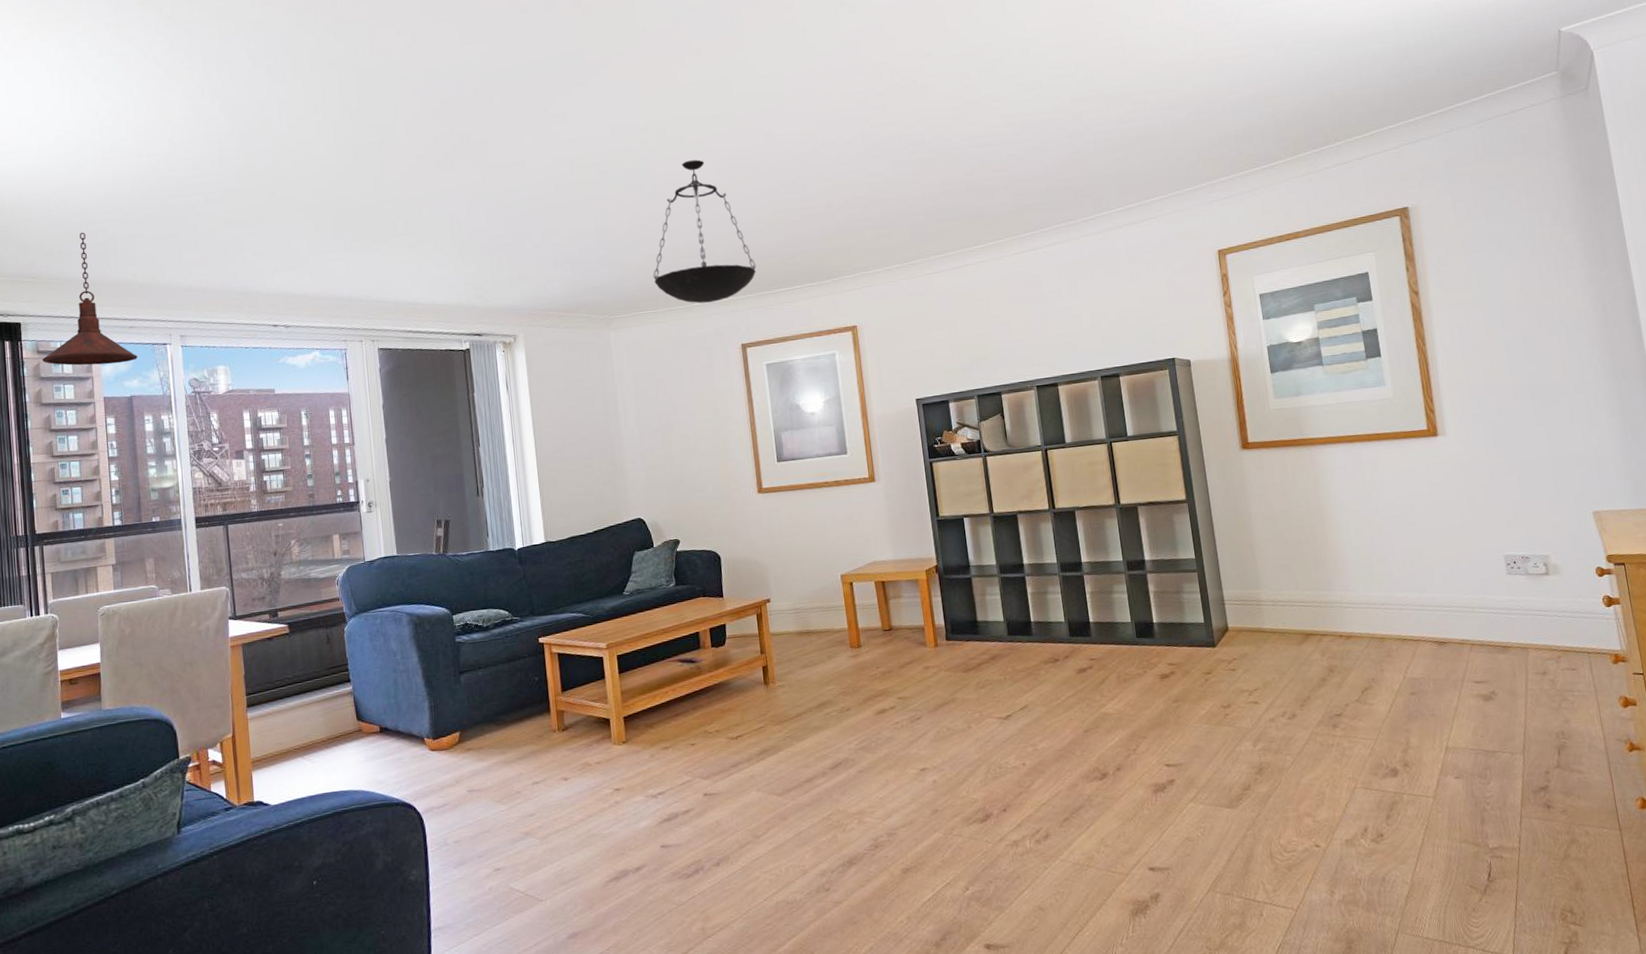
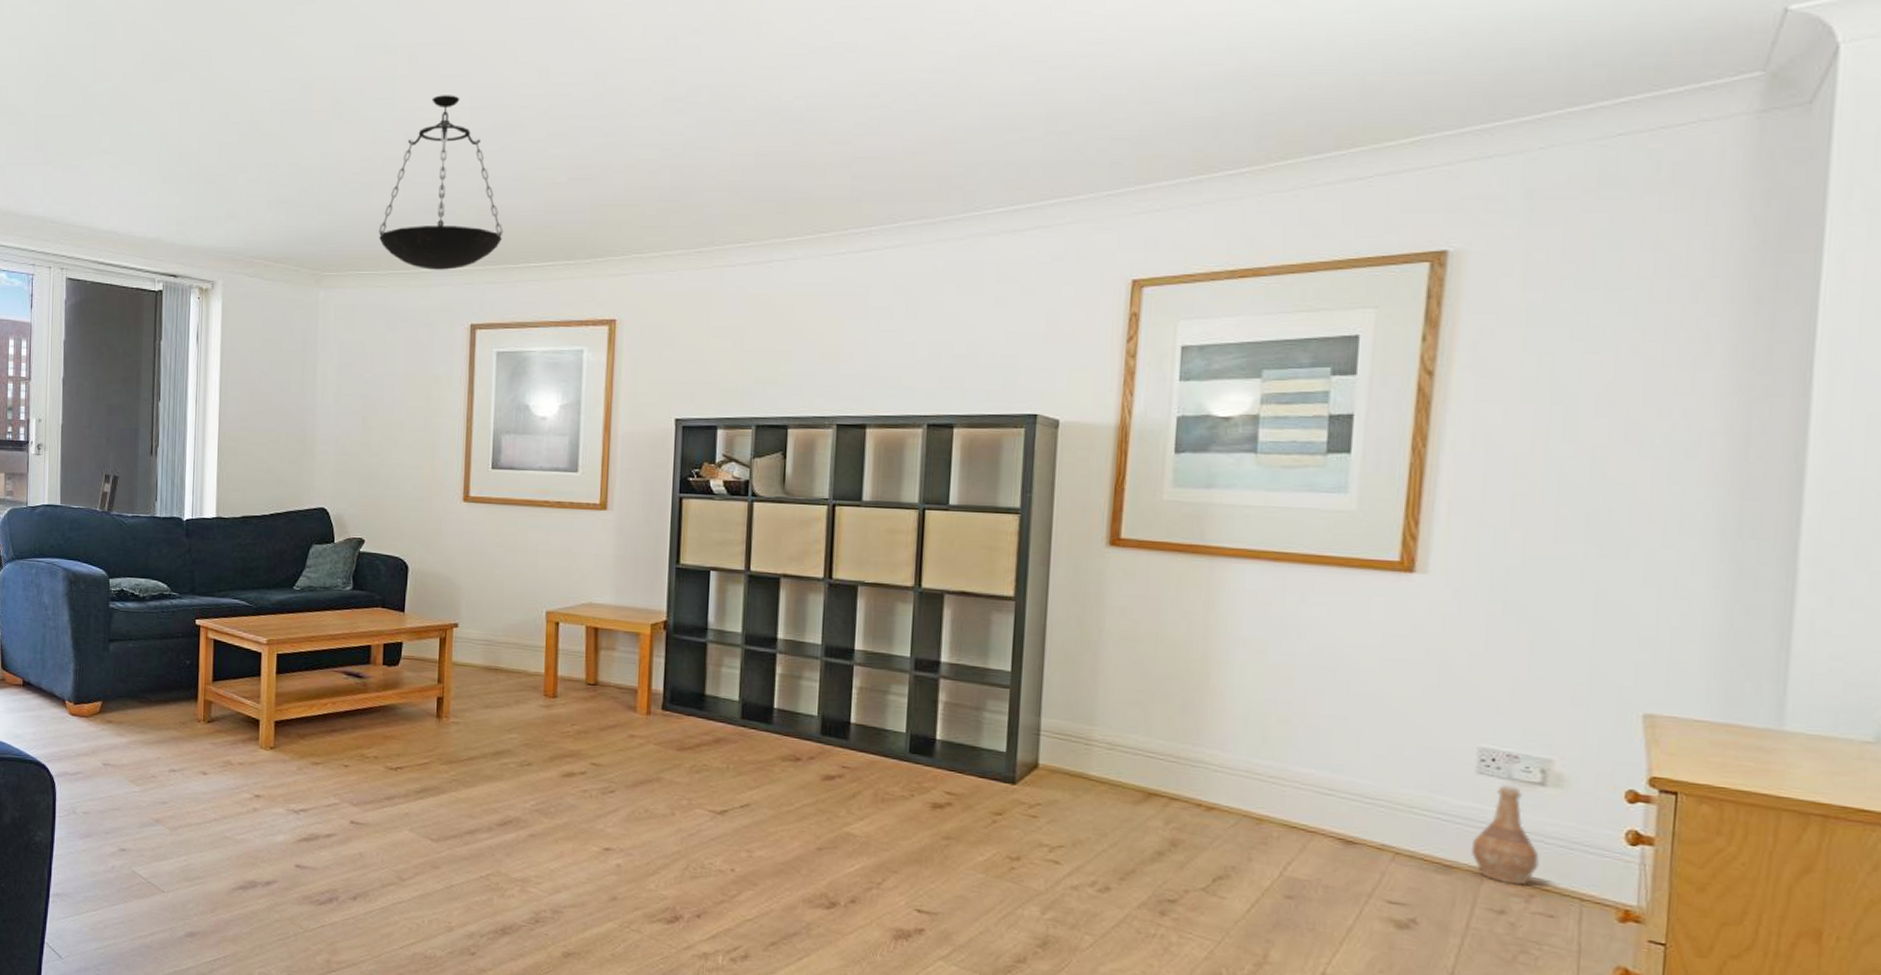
vase: none [1516,578,1559,652] -> present [1470,783,1539,886]

